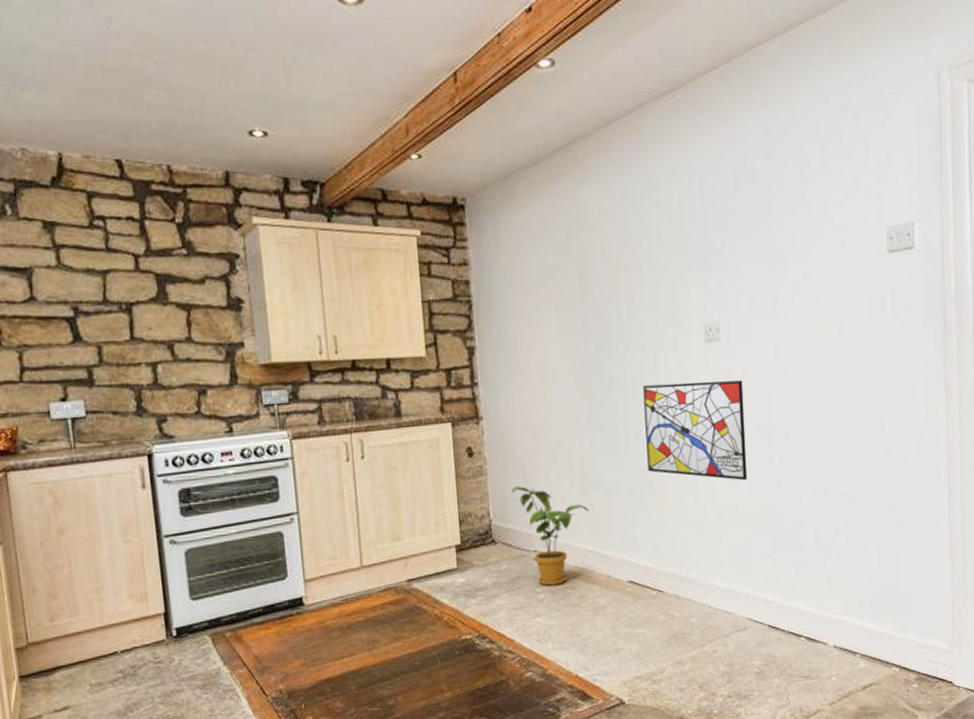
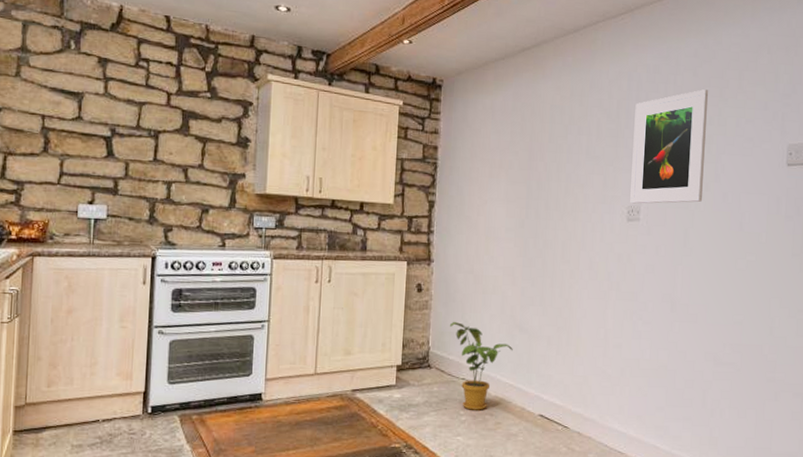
wall art: present [643,380,748,481] -> none [567,250,655,341]
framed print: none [700,172,791,321] -> present [630,89,708,204]

